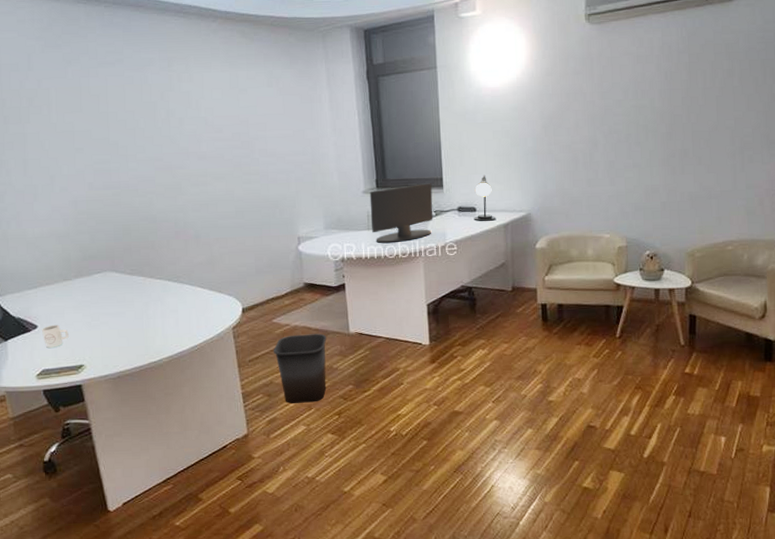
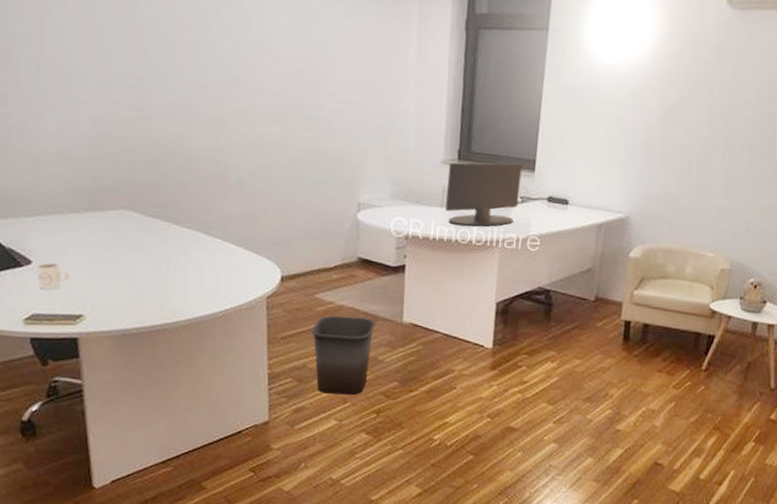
desk lamp: present [474,174,496,222] -> none [564,163,590,219]

